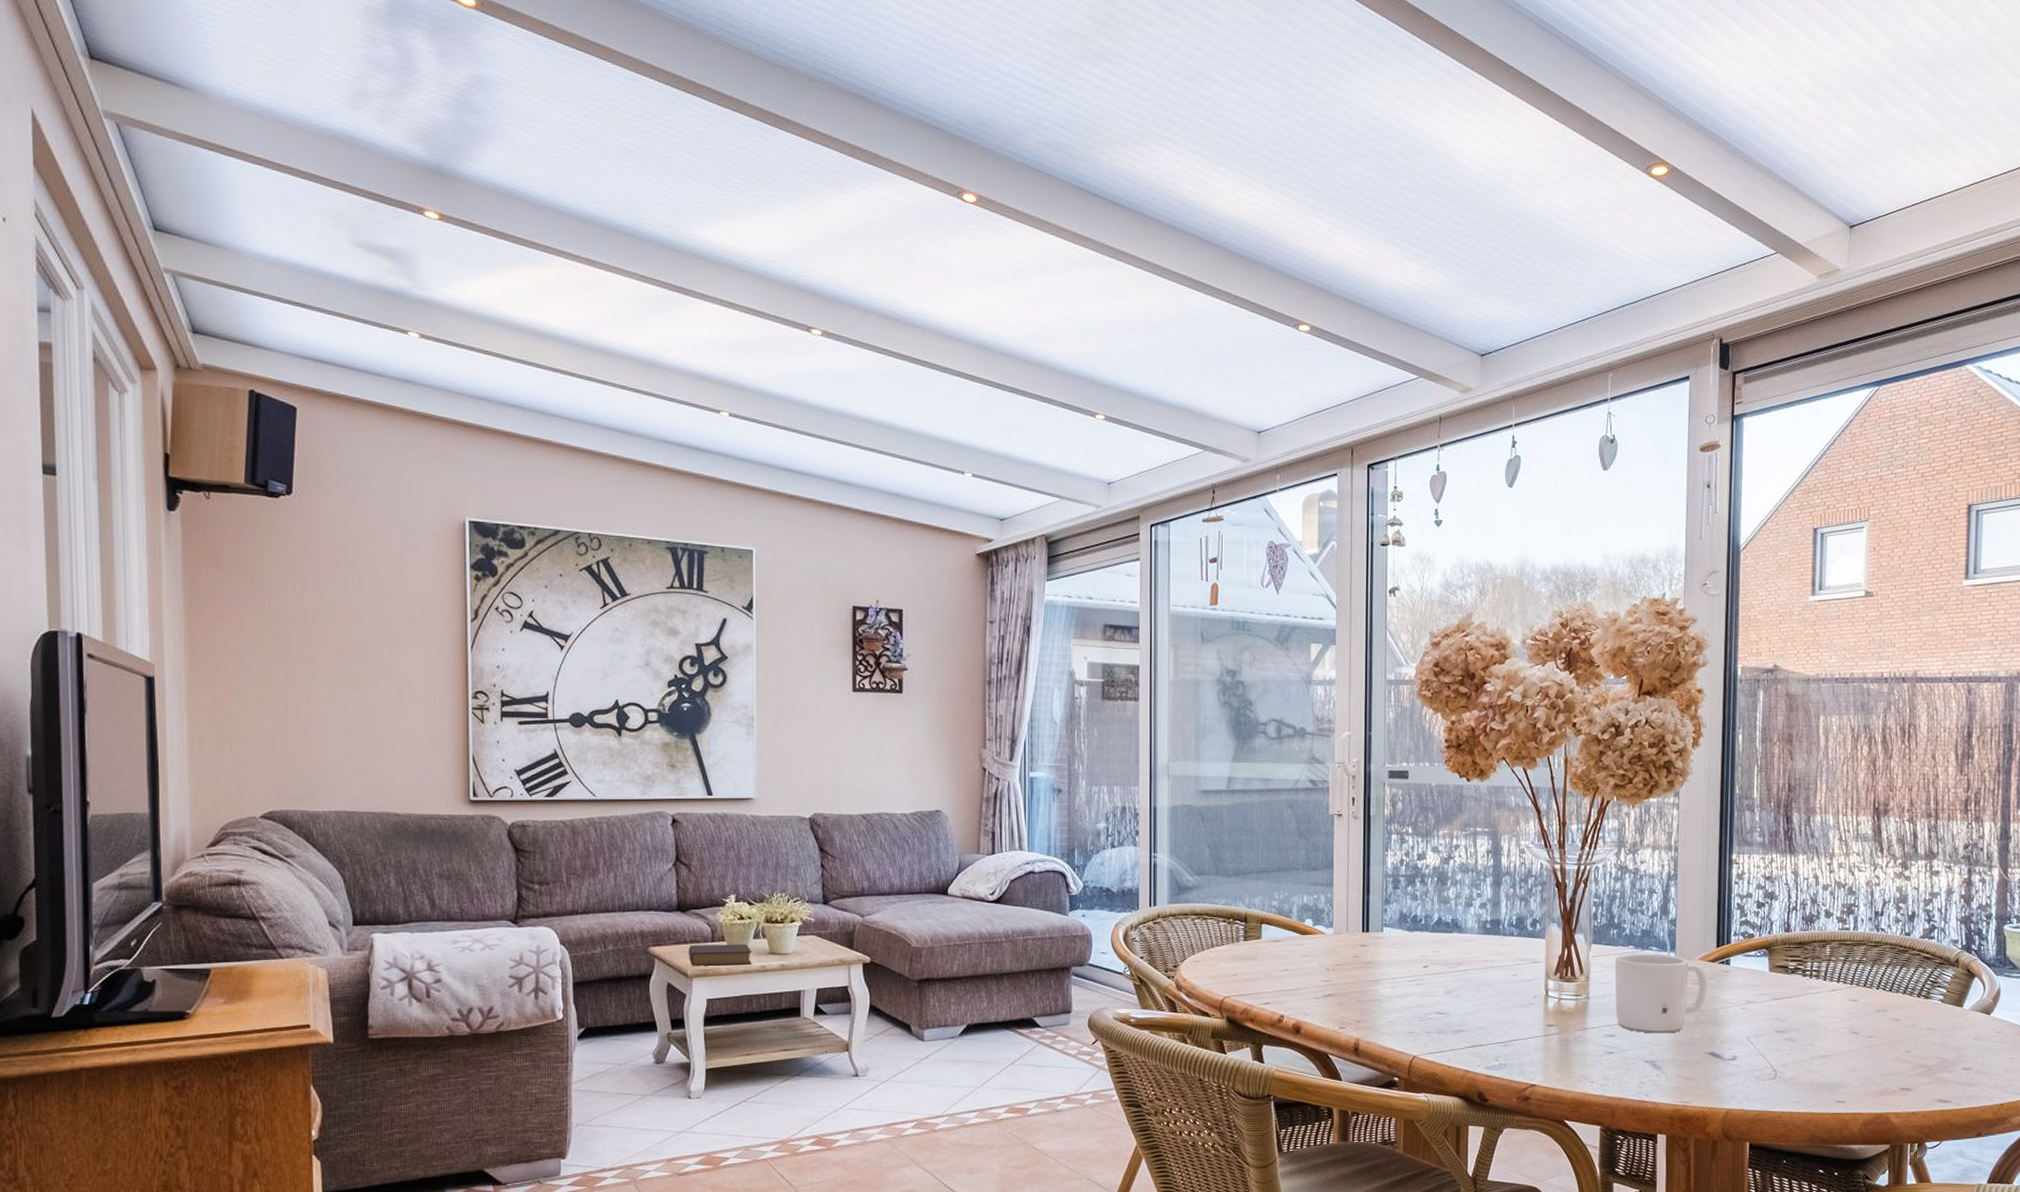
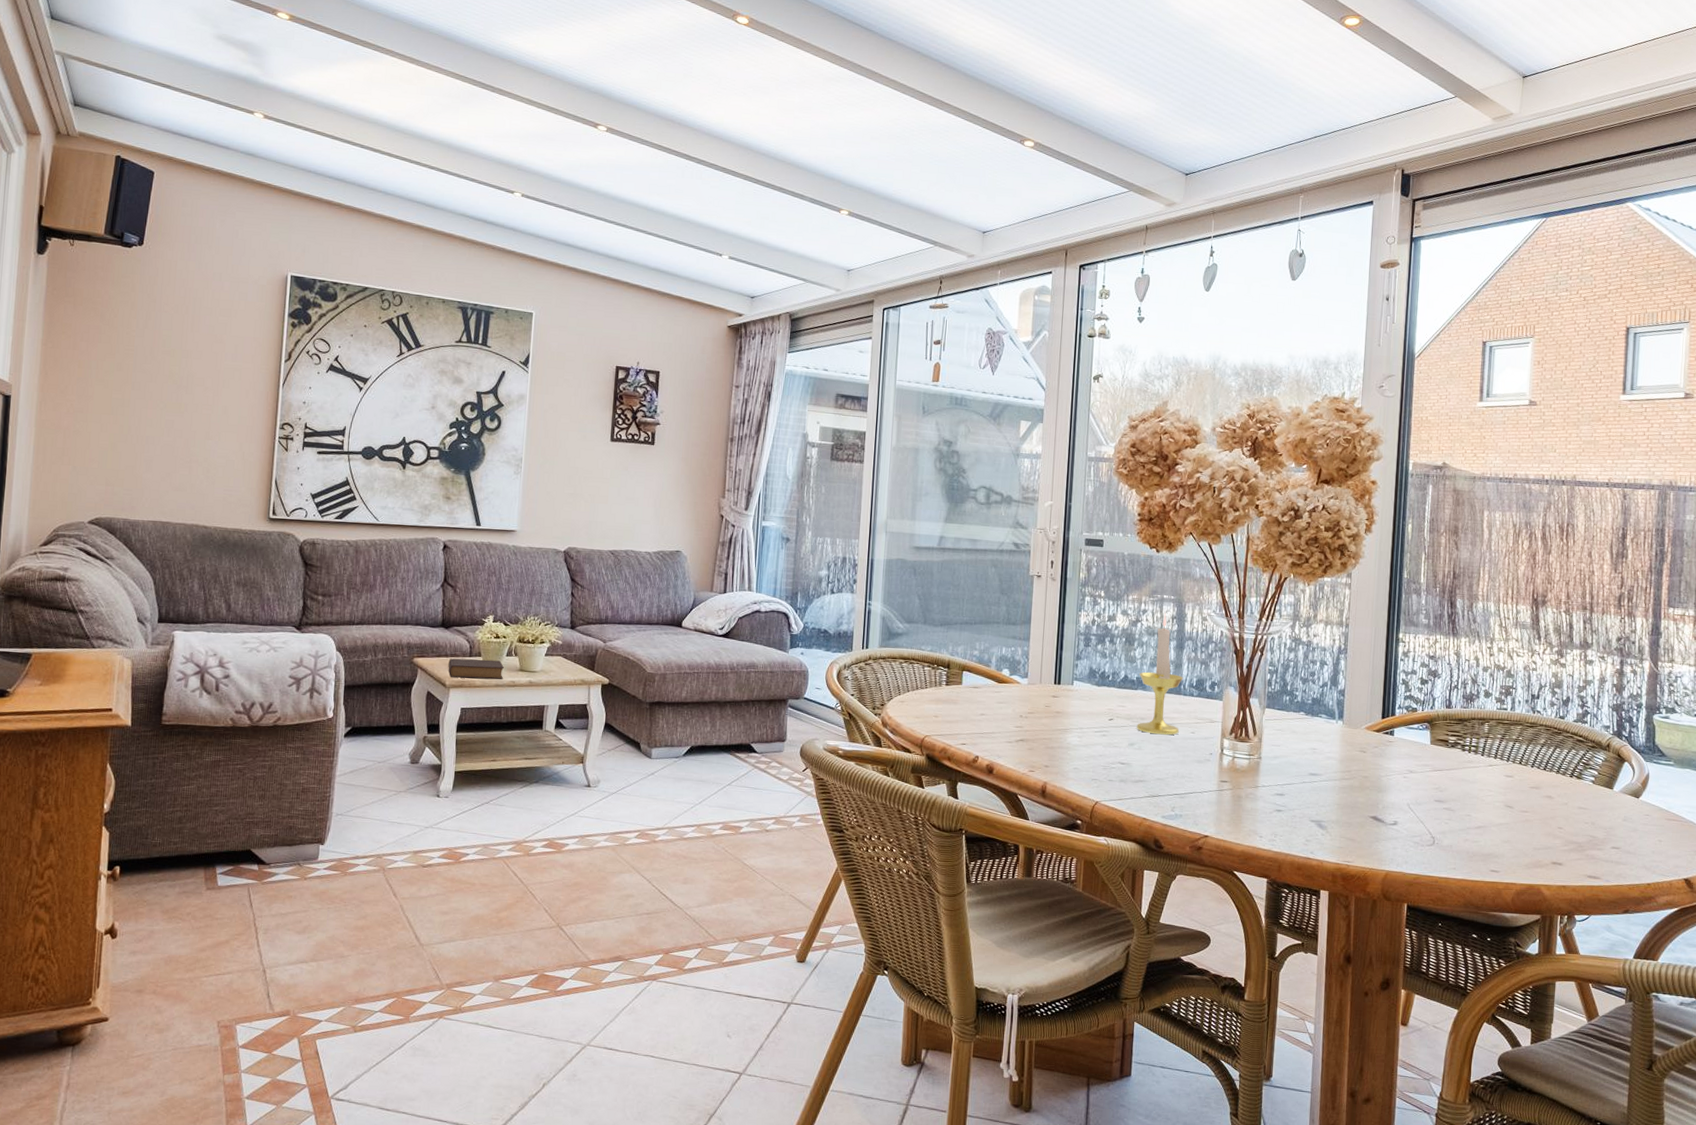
candlestick: none [1454,847,1502,980] -> present [1137,613,1184,735]
mug: present [1615,954,1707,1034] -> none [1285,719,1372,796]

